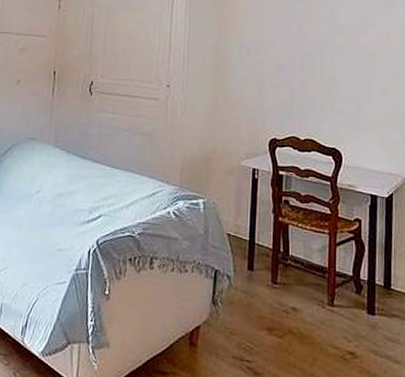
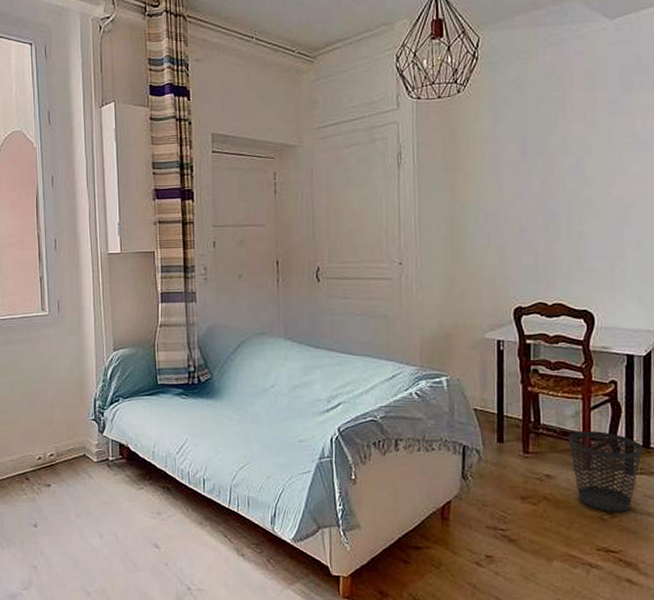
wastebasket: none [315,266,383,354] -> present [568,431,642,513]

